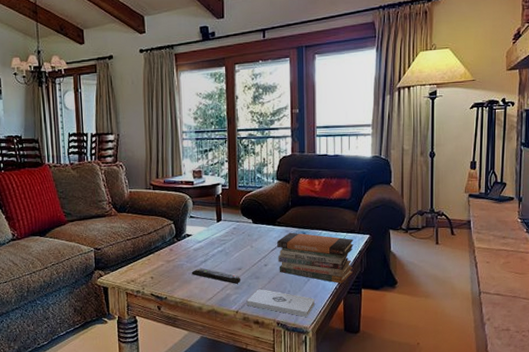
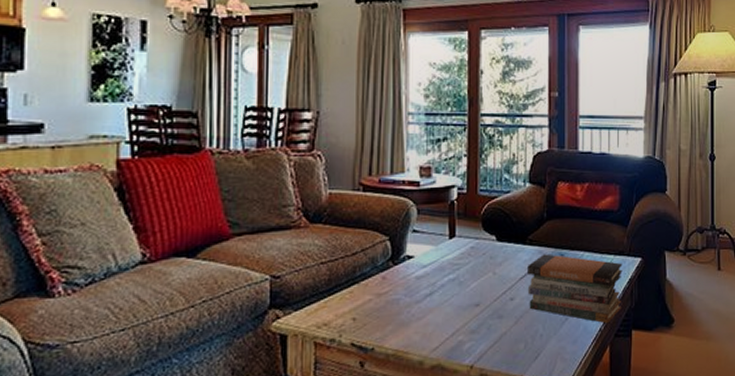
remote control: present [191,267,240,284] -> none [411,303,478,327]
notepad: present [246,289,315,318] -> none [485,333,574,372]

